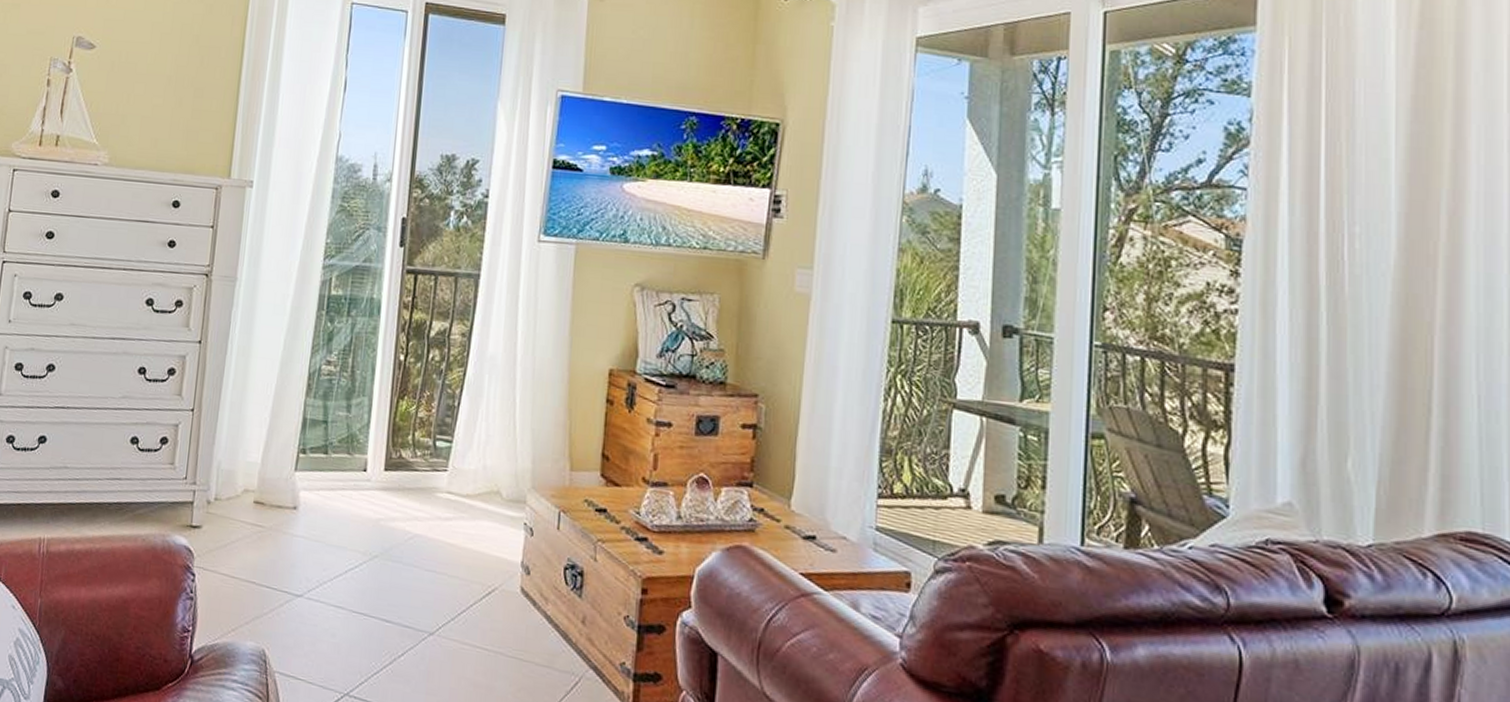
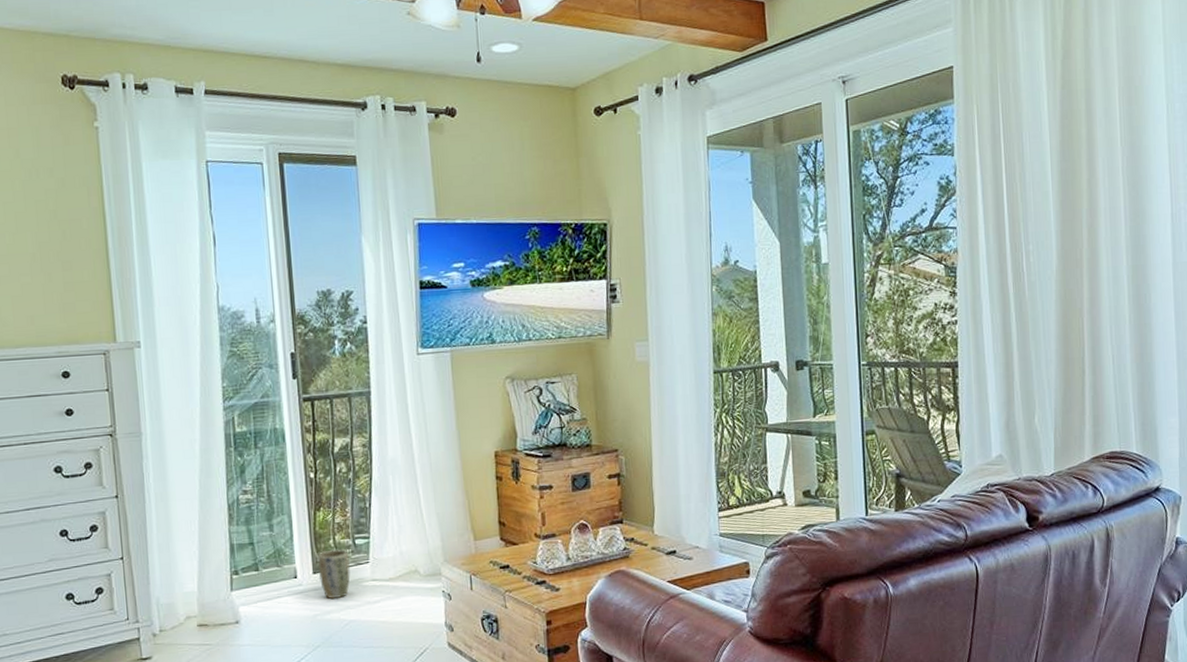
plant pot: none [390,447,427,505] -> present [318,549,351,599]

